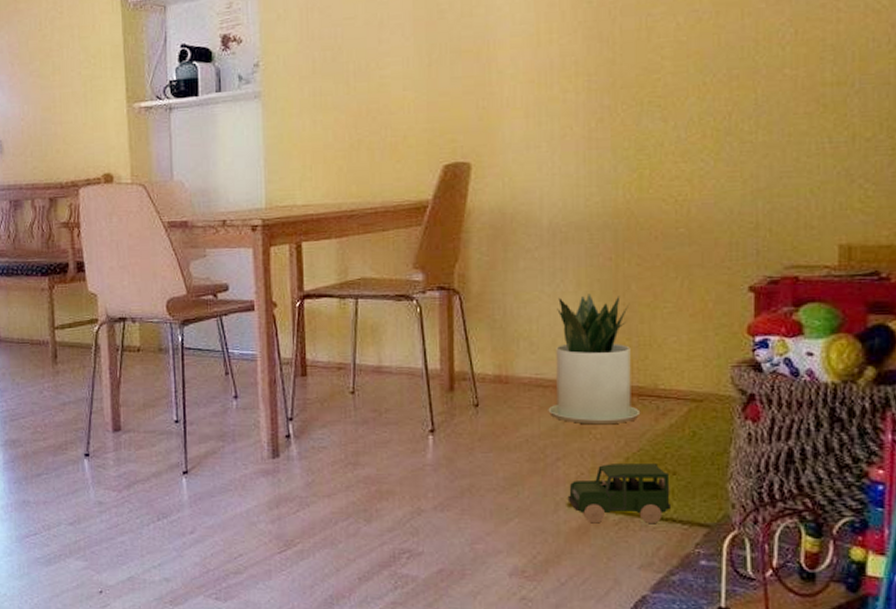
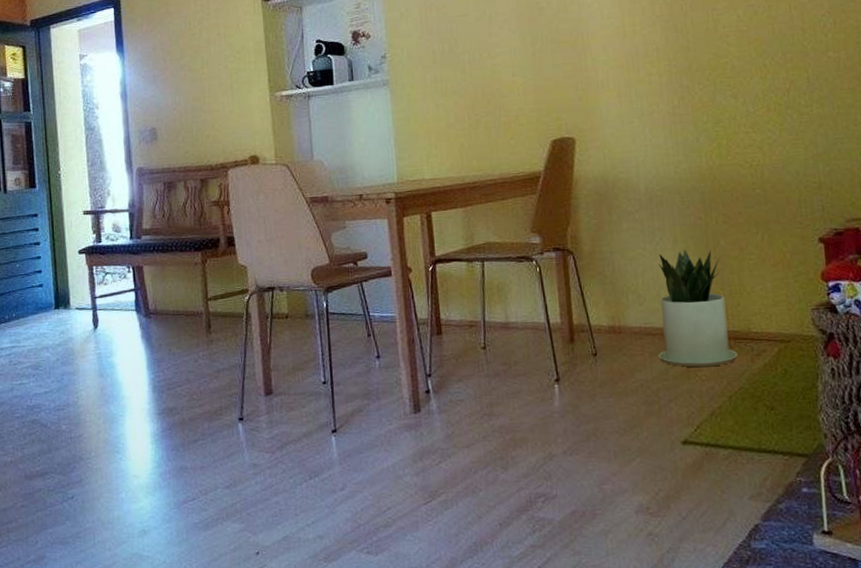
toy truck: present [567,464,672,524] -> none [681,401,773,459]

